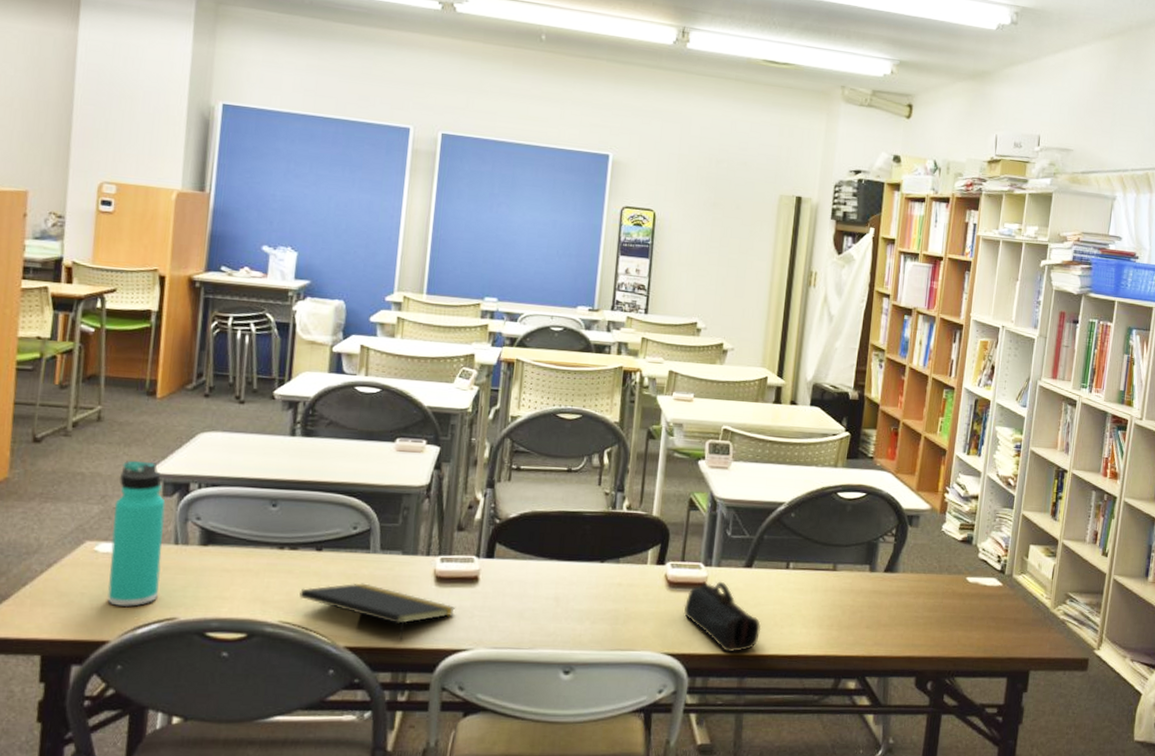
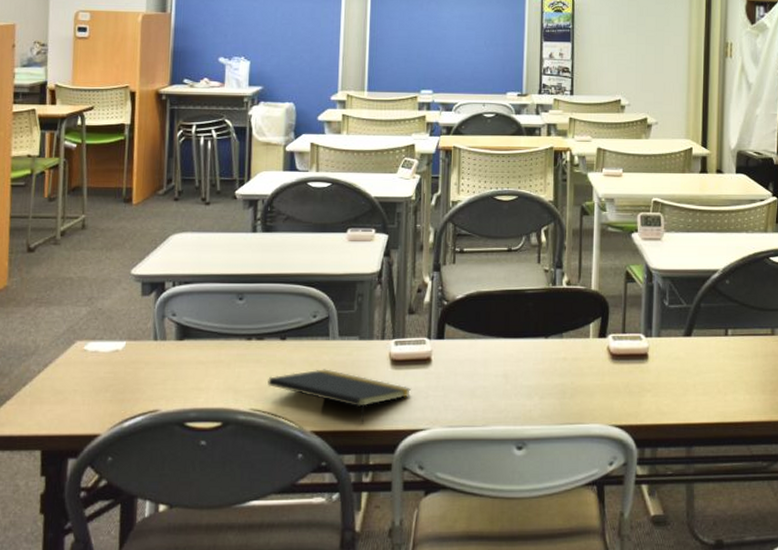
thermos bottle: present [107,460,166,608] -> none [97,263,145,402]
pencil case: present [683,581,761,653] -> none [628,351,705,422]

